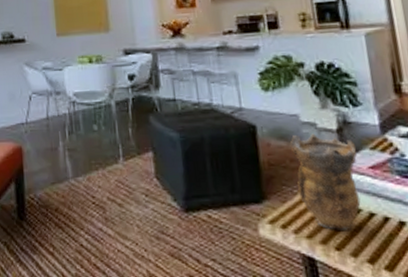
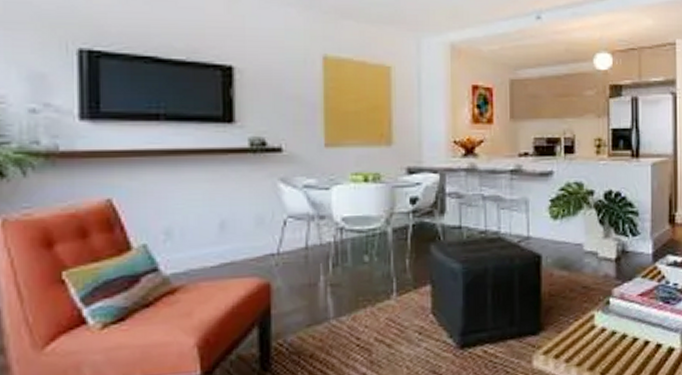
vase: present [289,133,361,230] -> none [571,263,629,357]

